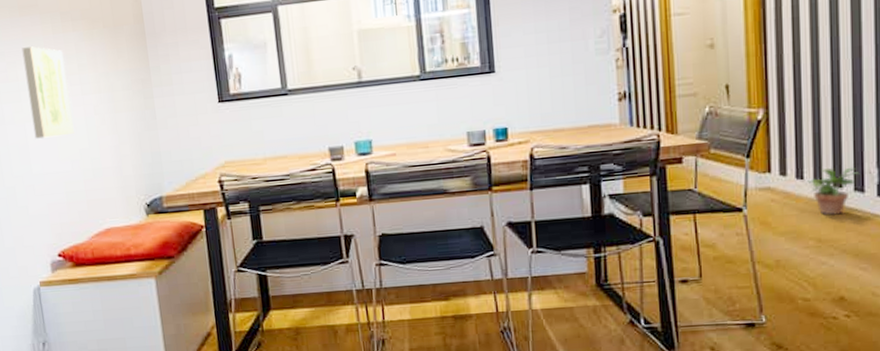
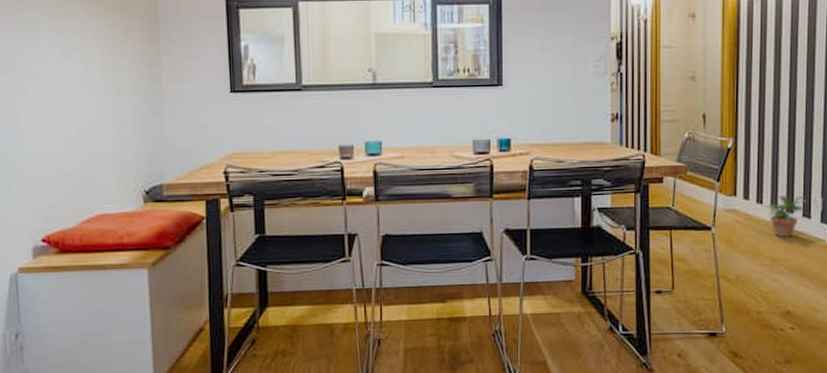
wall art: present [21,46,74,139] -> none [20,17,72,115]

